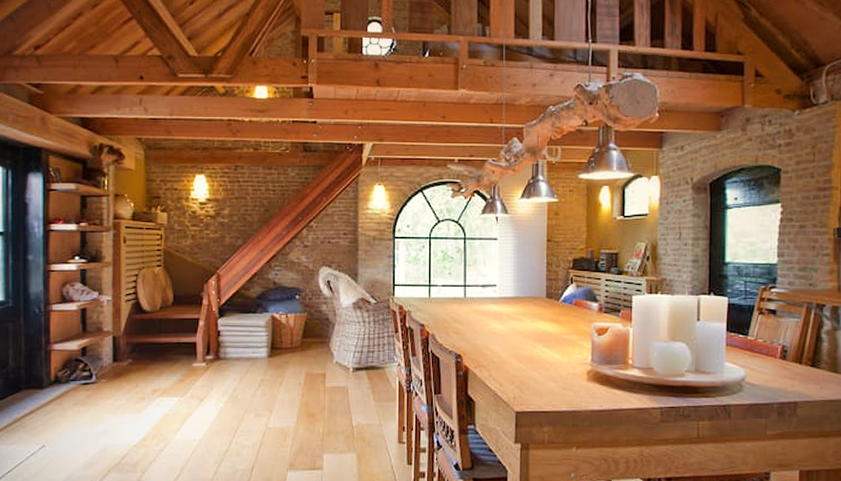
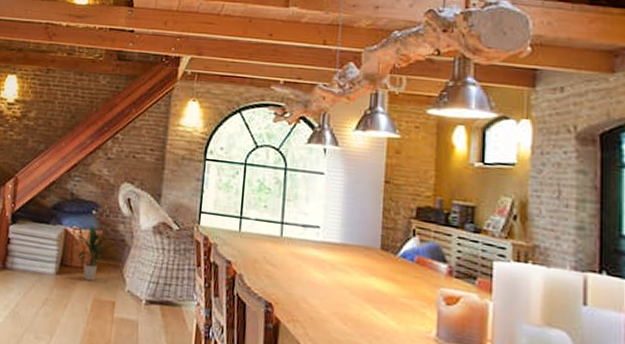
indoor plant: none [283,309,319,359] -> present [76,225,111,281]

